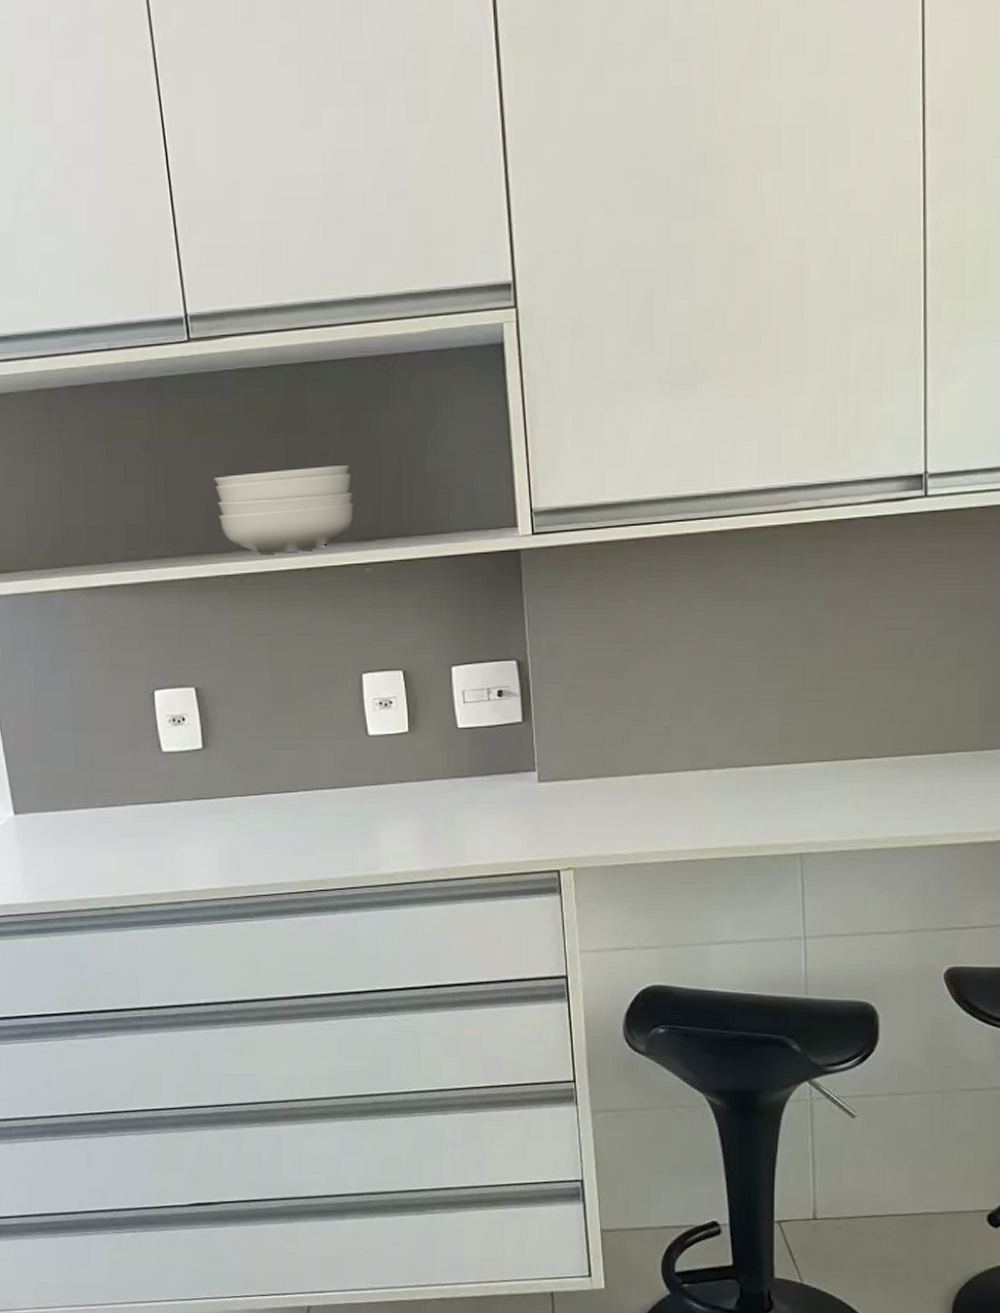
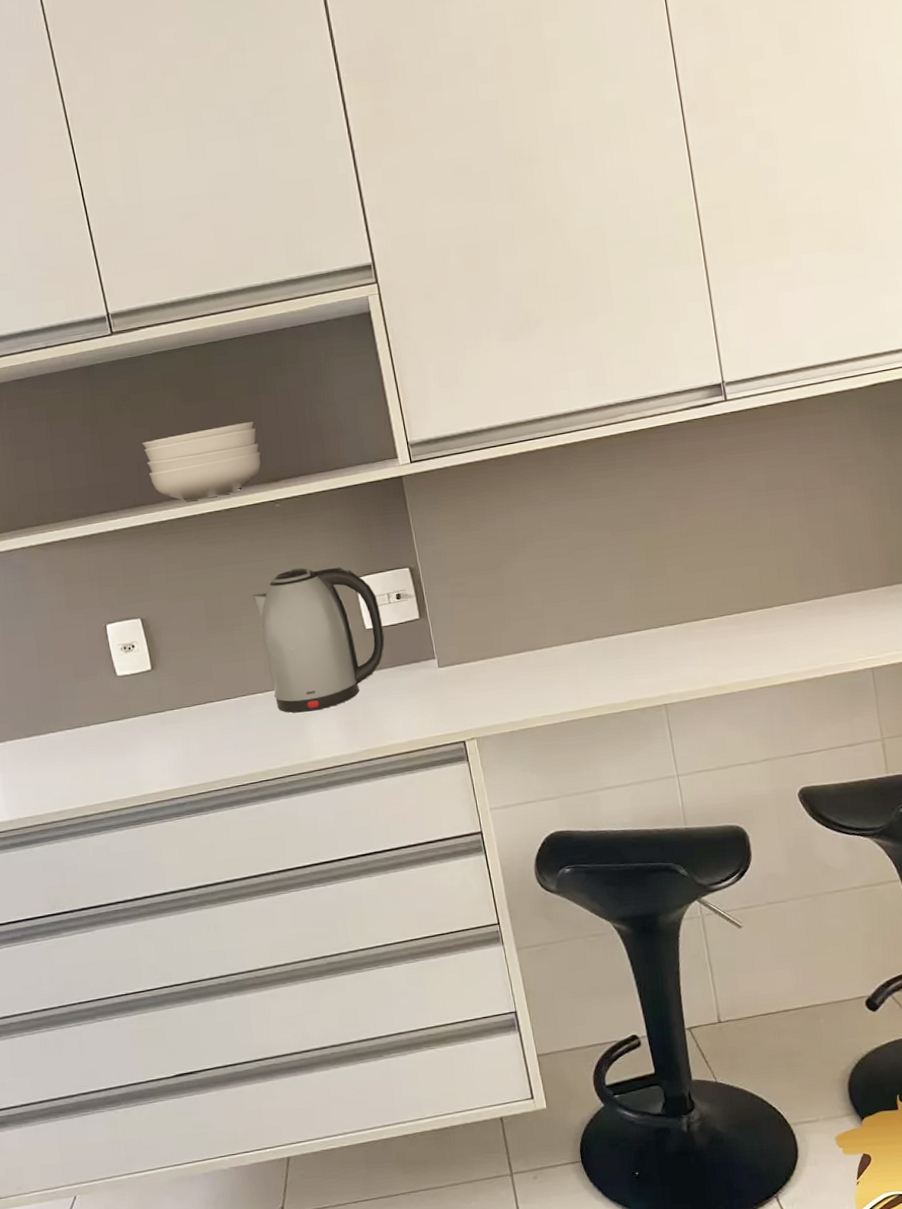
kettle: none [328,647,478,817] -> present [252,566,385,713]

